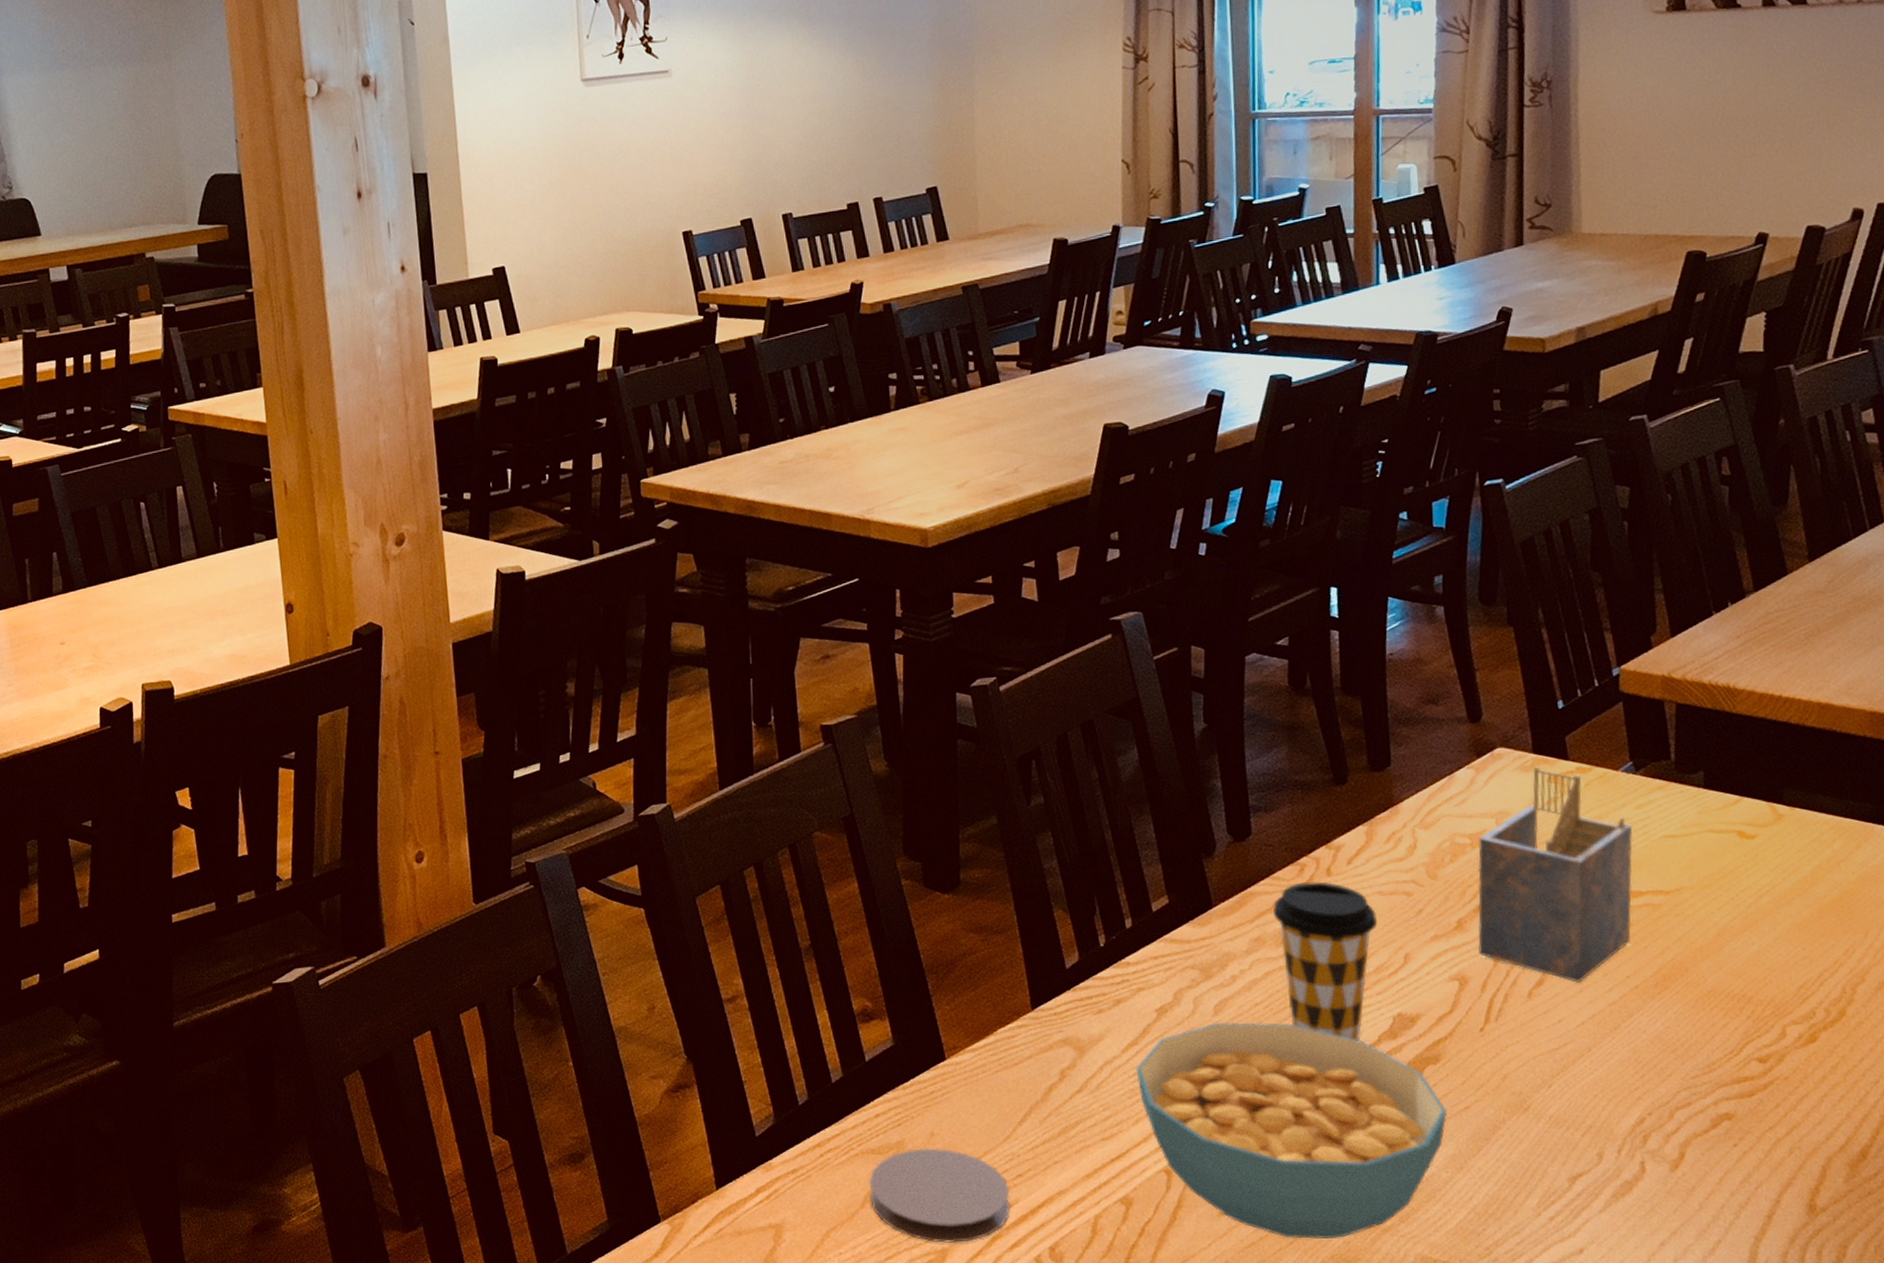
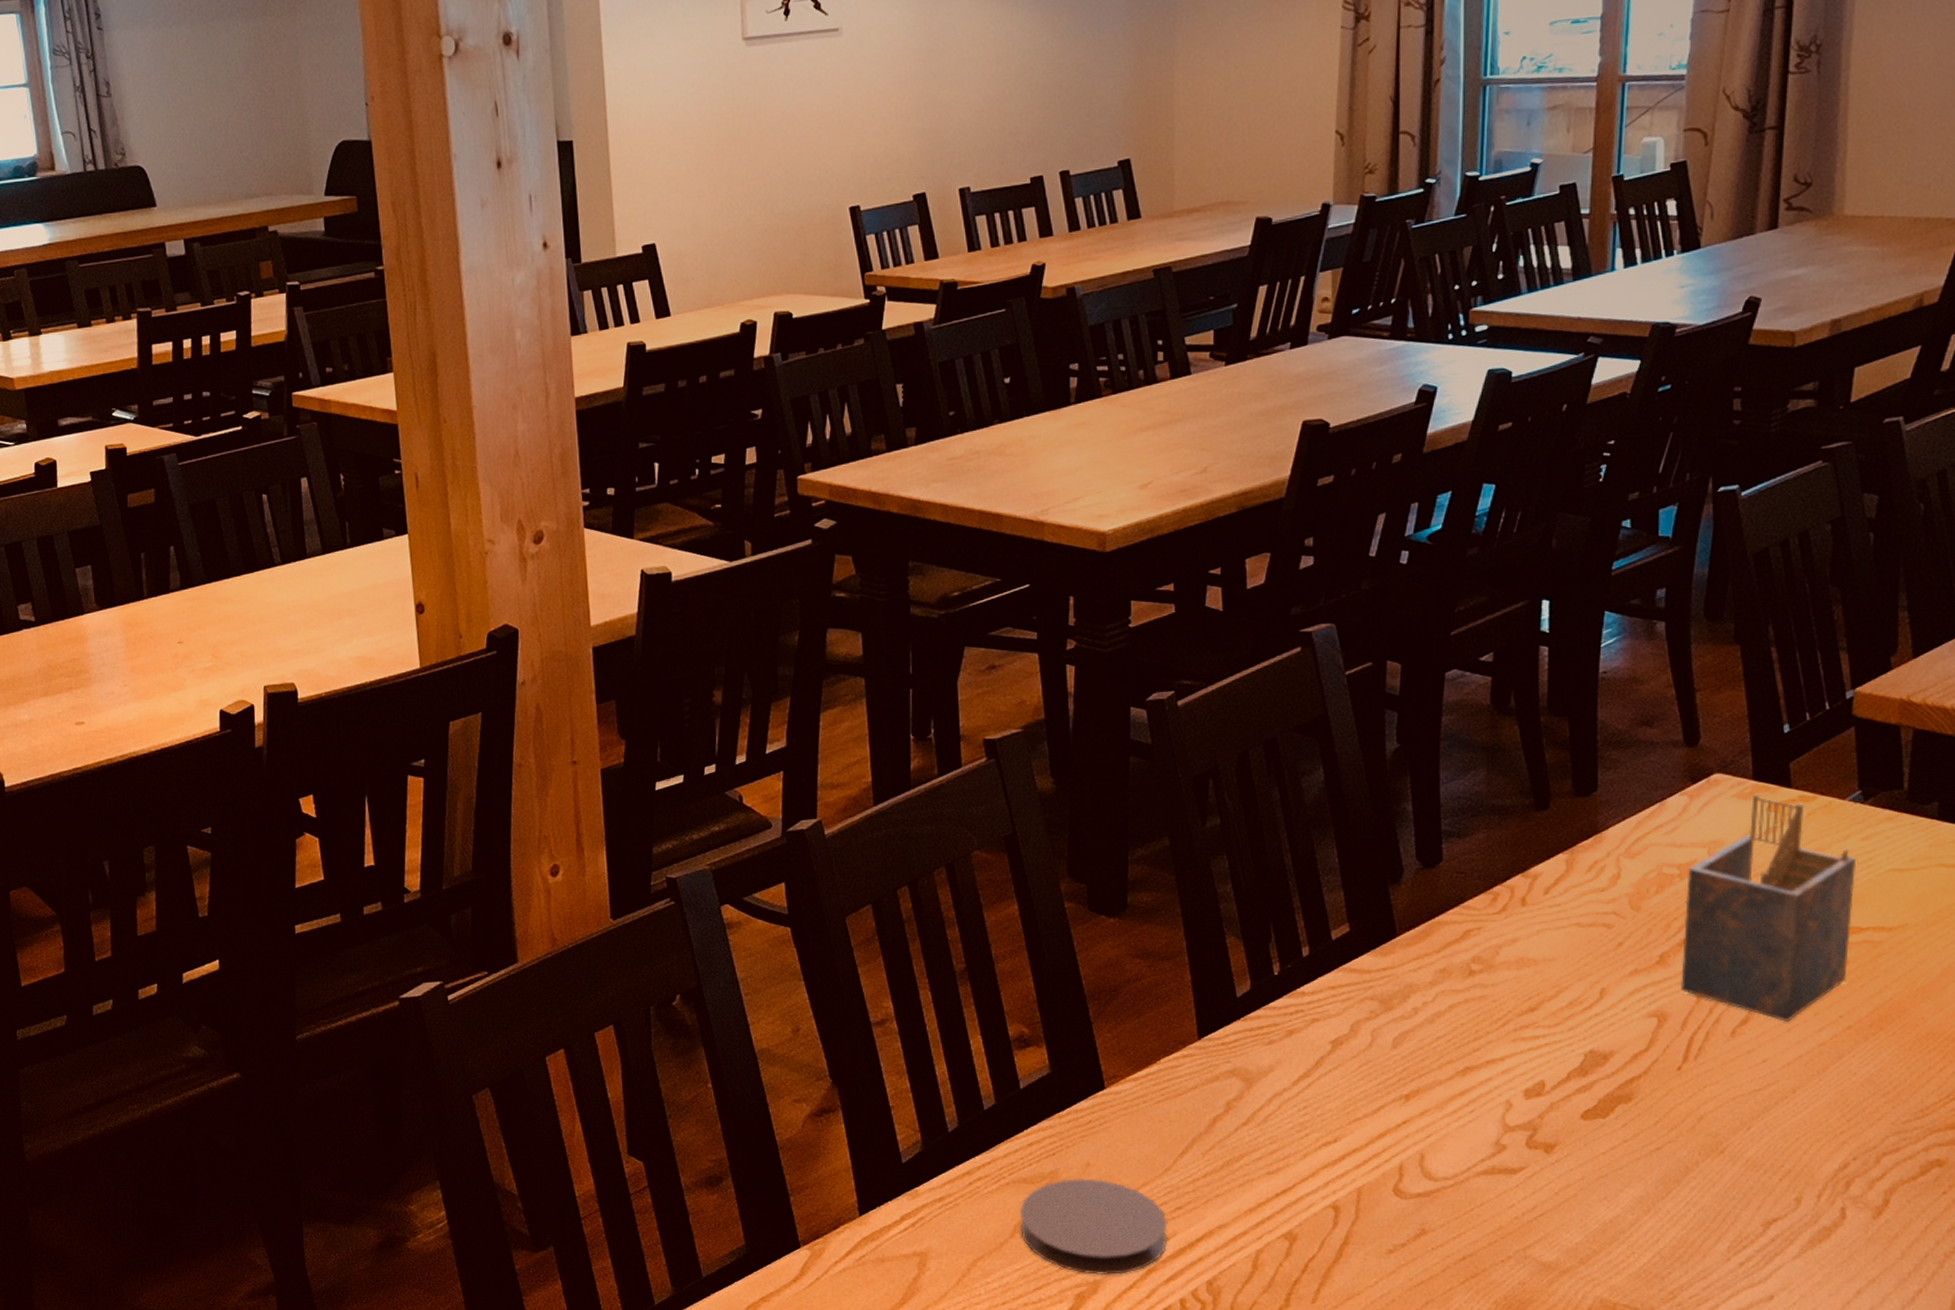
cereal bowl: present [1136,1022,1447,1239] -> none [1306,1055,1636,1279]
coffee cup: present [1272,881,1378,1041] -> none [1461,911,1574,1078]

